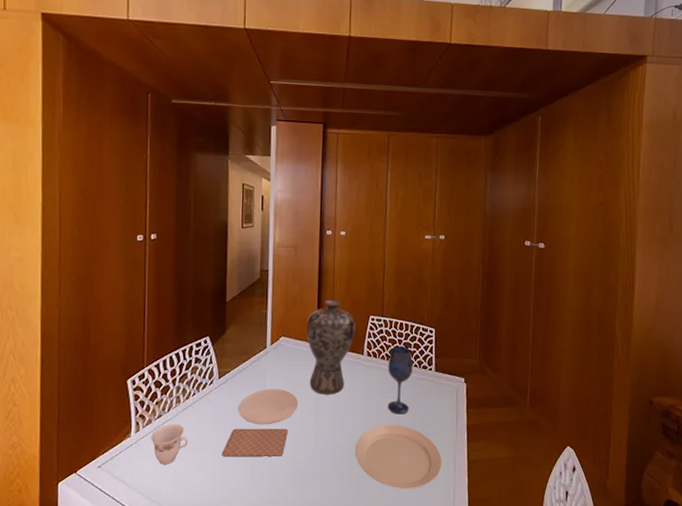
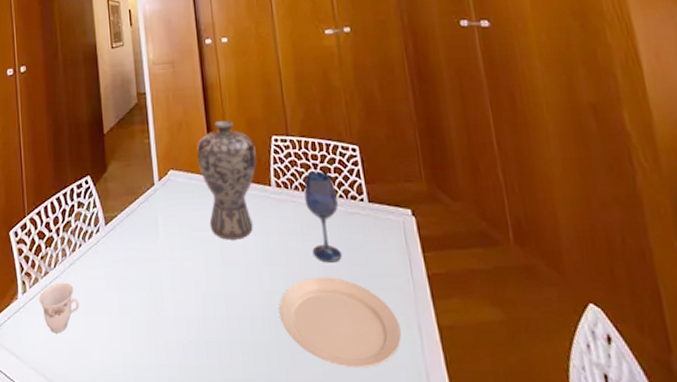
placemat: present [222,428,288,456] -> none [119,286,193,322]
plate: present [239,389,299,425] -> none [131,235,201,281]

